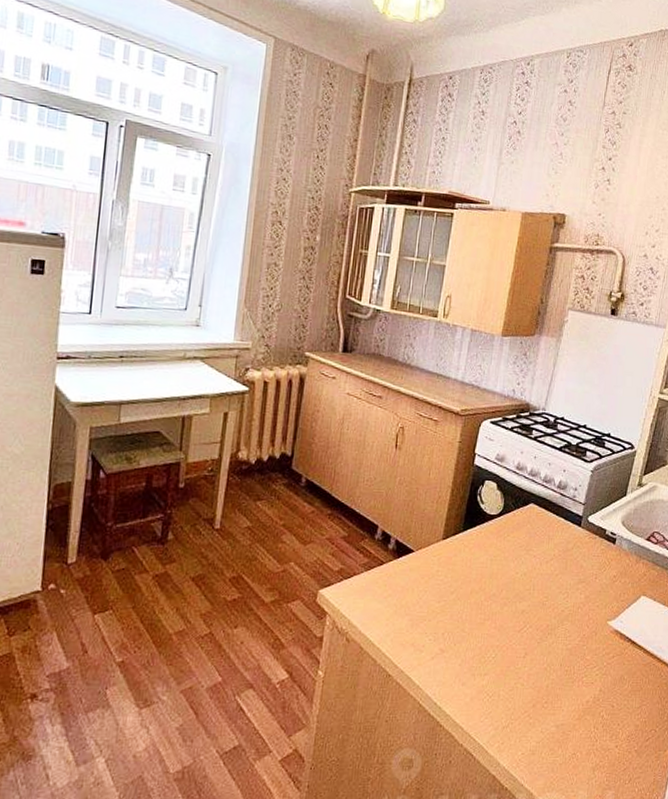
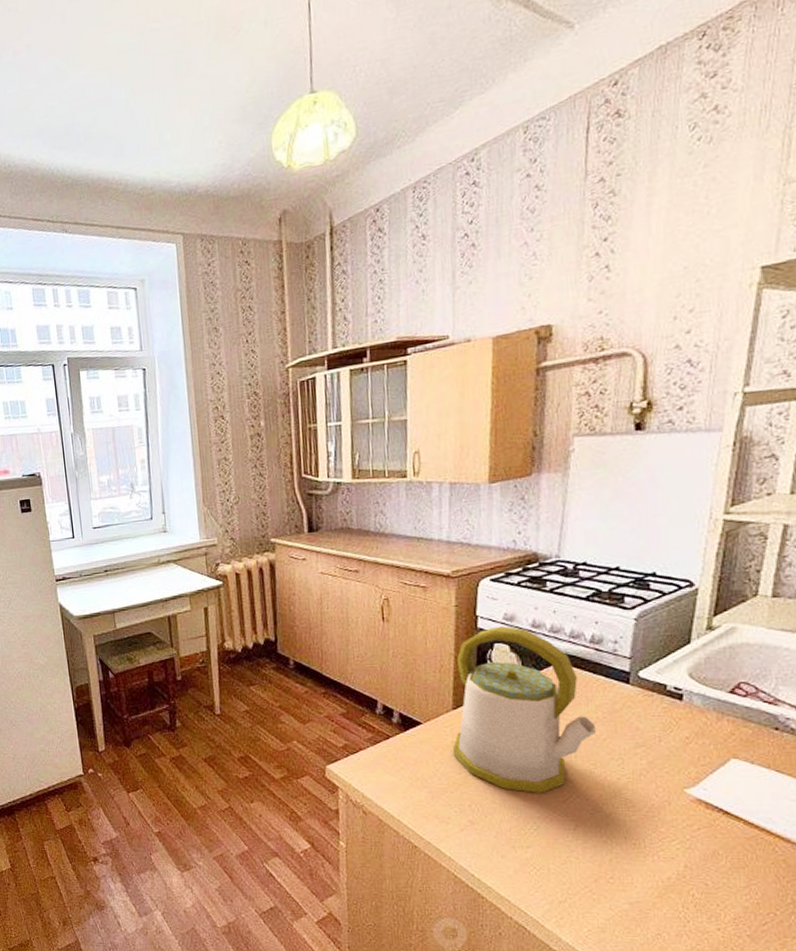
kettle: none [436,465,552,623] -> present [452,626,596,793]

